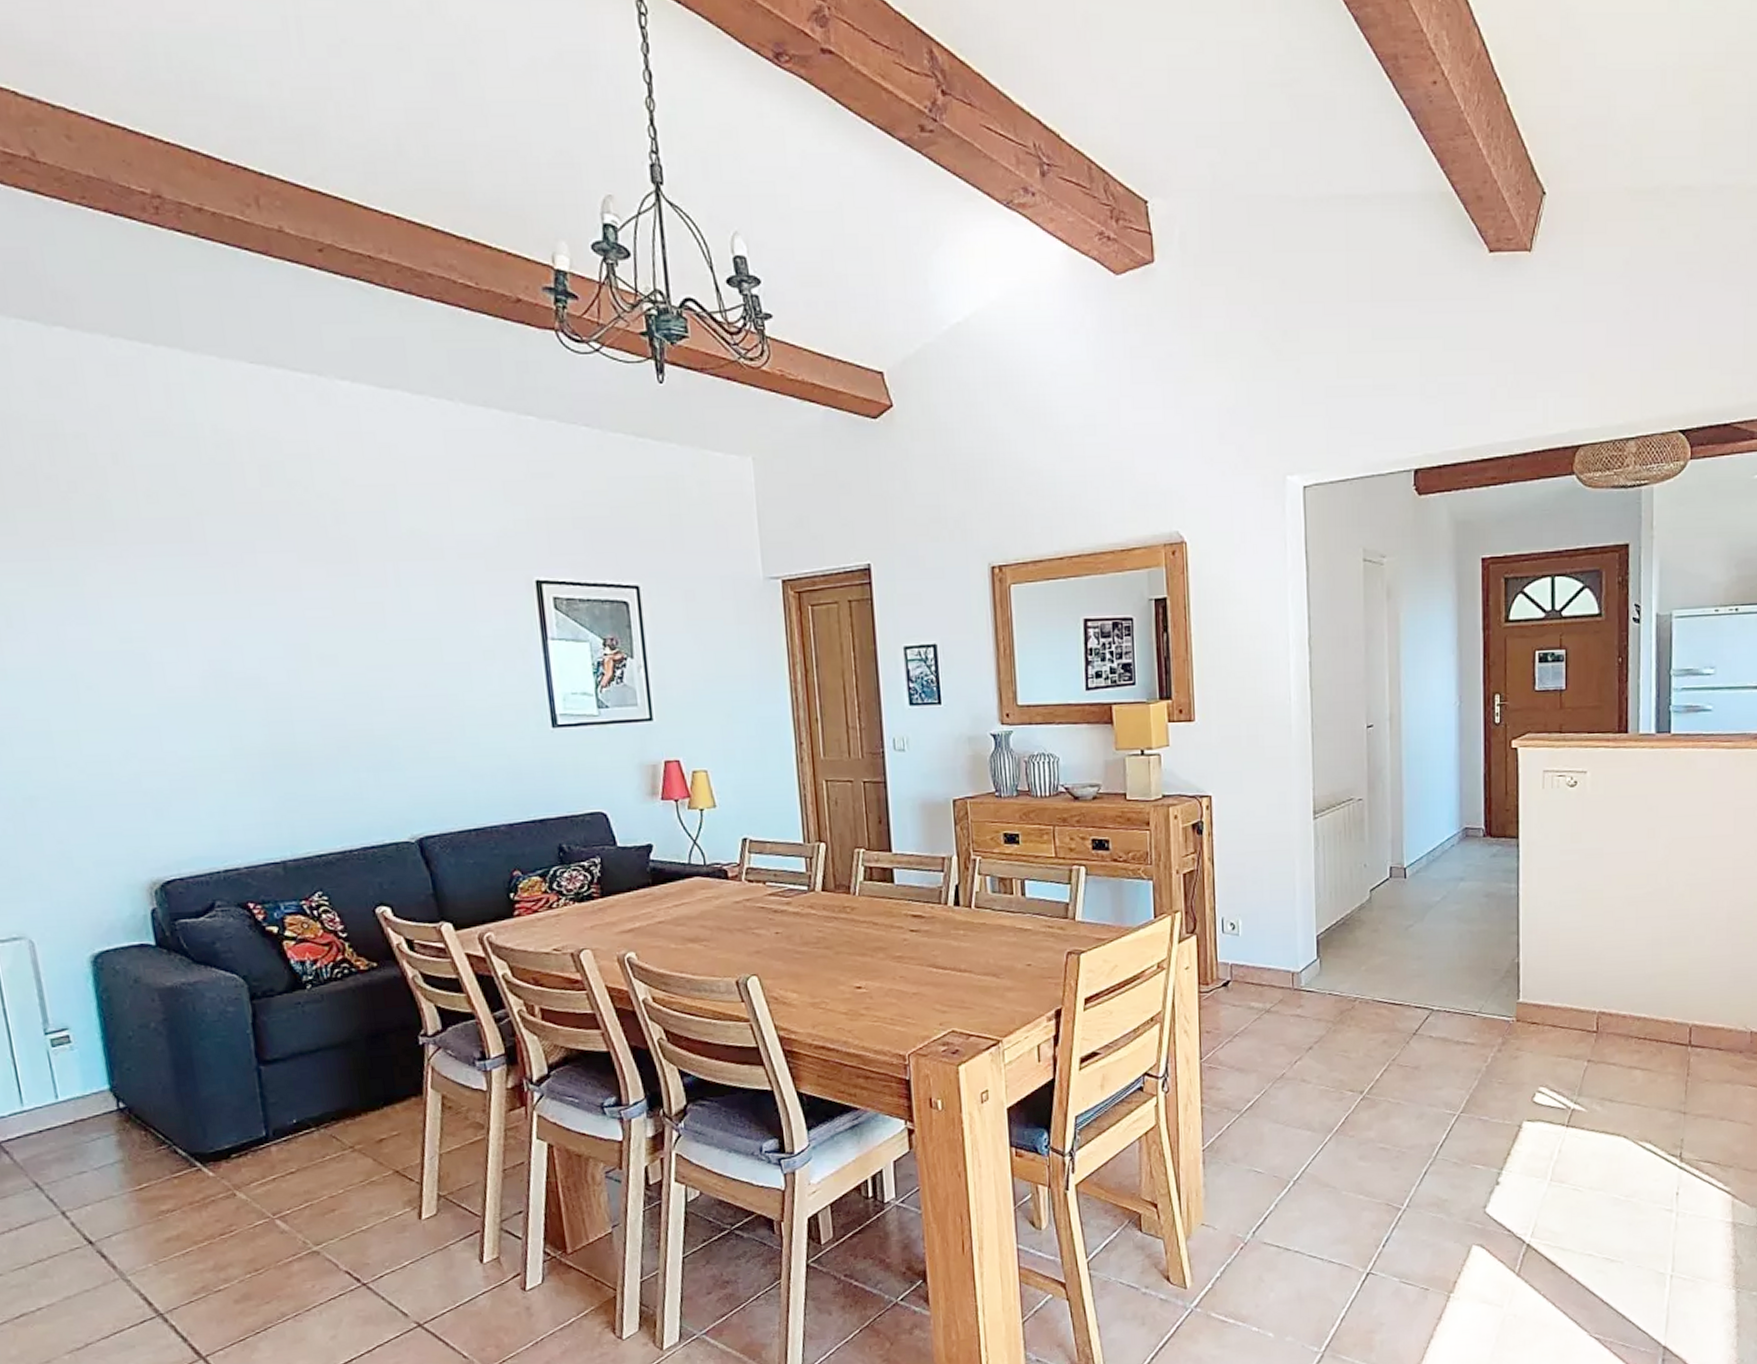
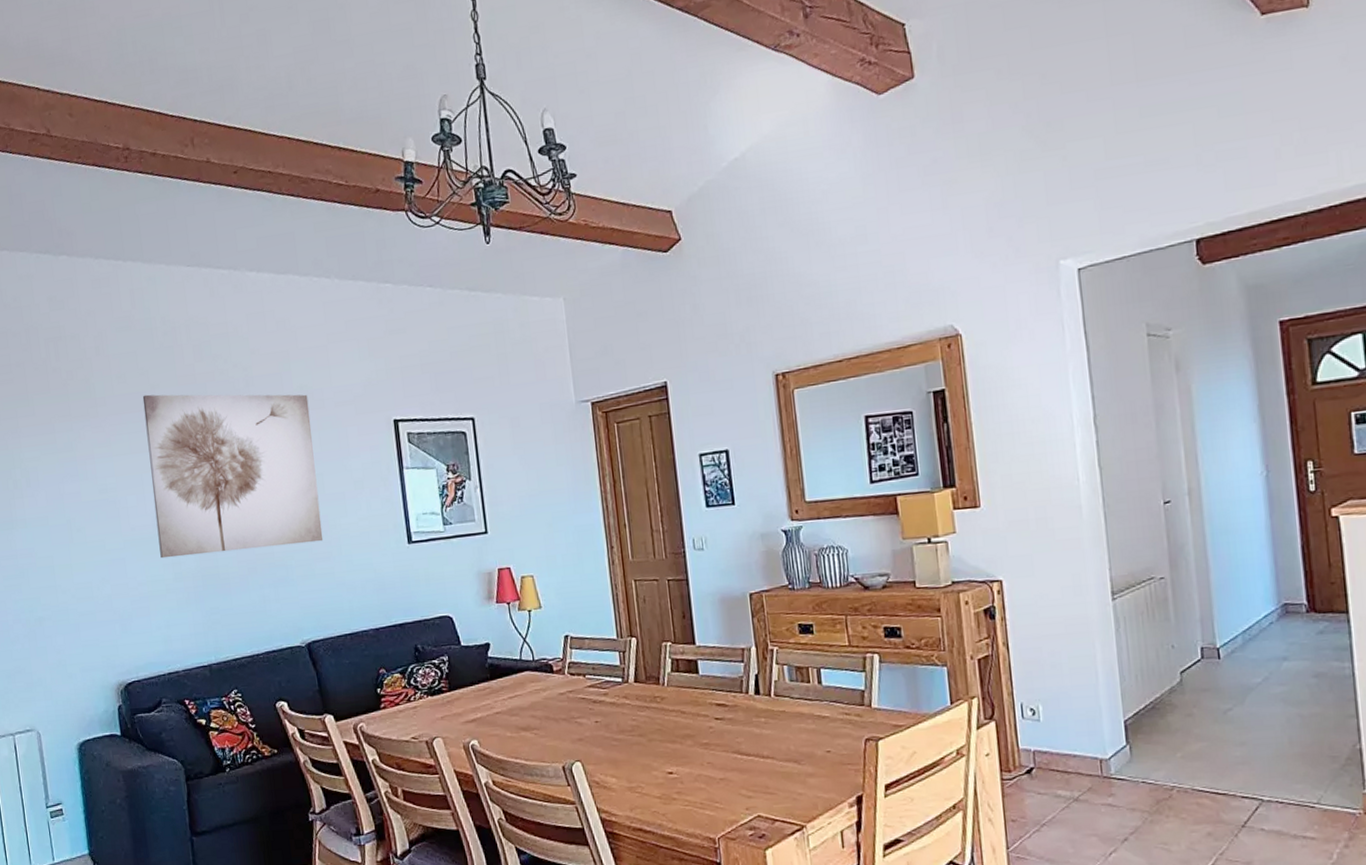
wall art: none [184,521,441,730] -> present [142,394,324,559]

